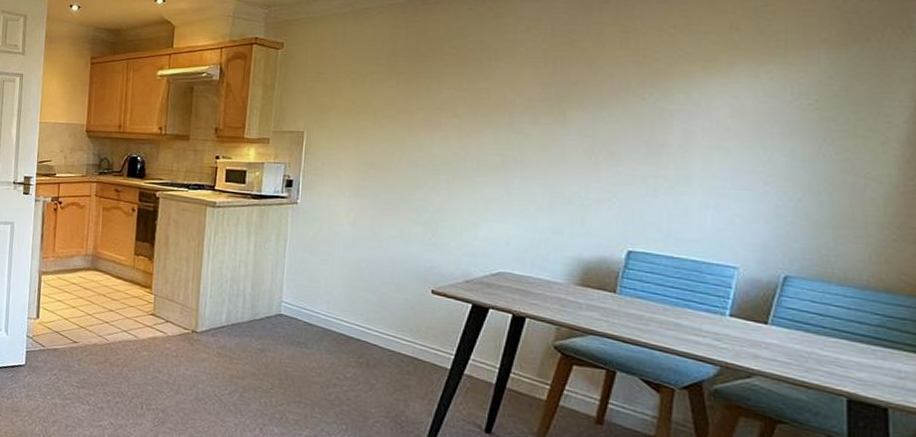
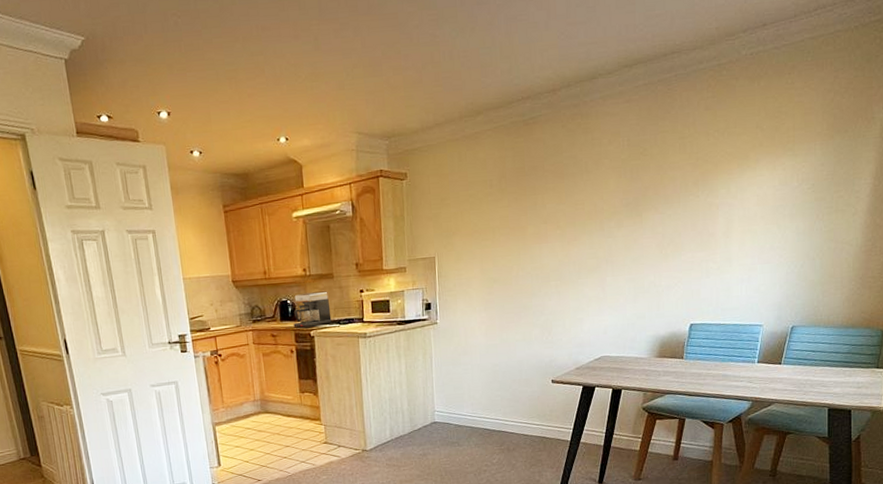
coffee maker: none [139,151,182,188] -> present [293,291,332,328]

